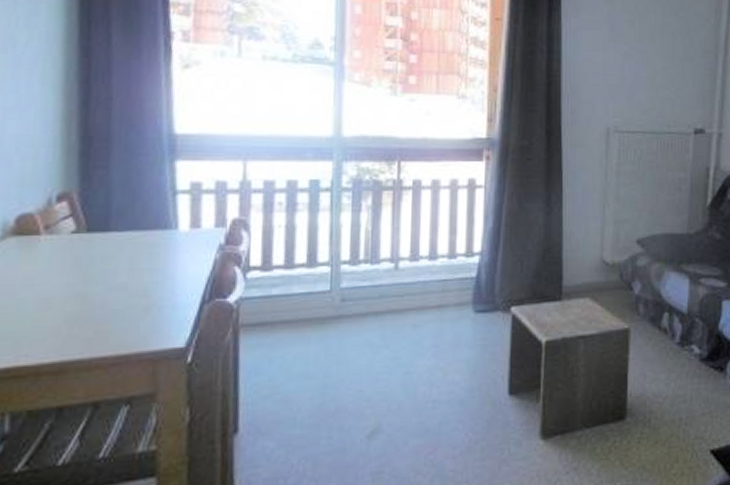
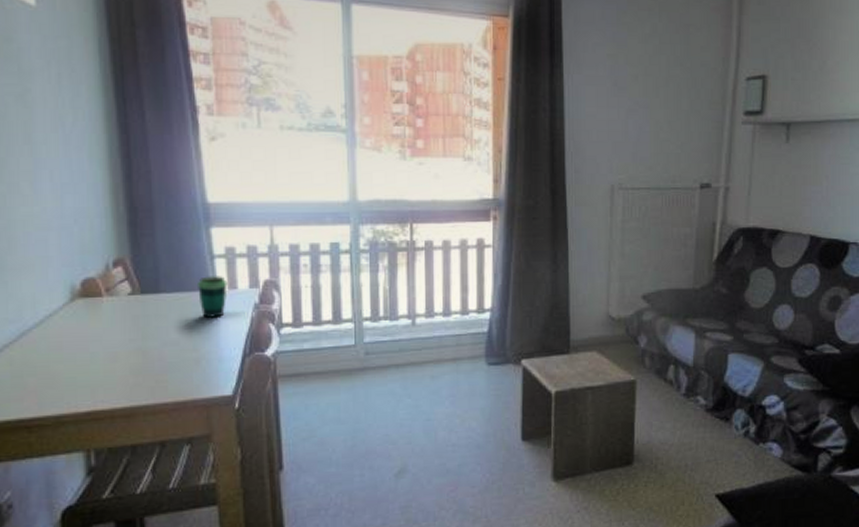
cup: none [153,213,190,261] -> present [196,276,228,319]

